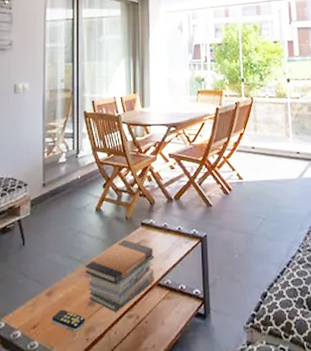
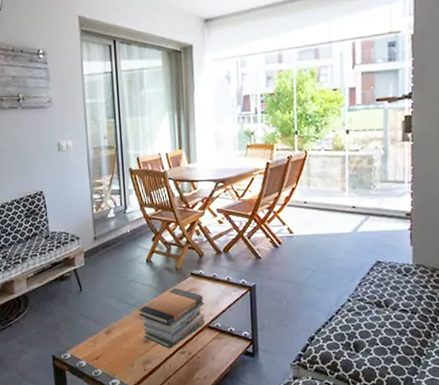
remote control: present [51,309,86,332] -> none [111,345,142,364]

